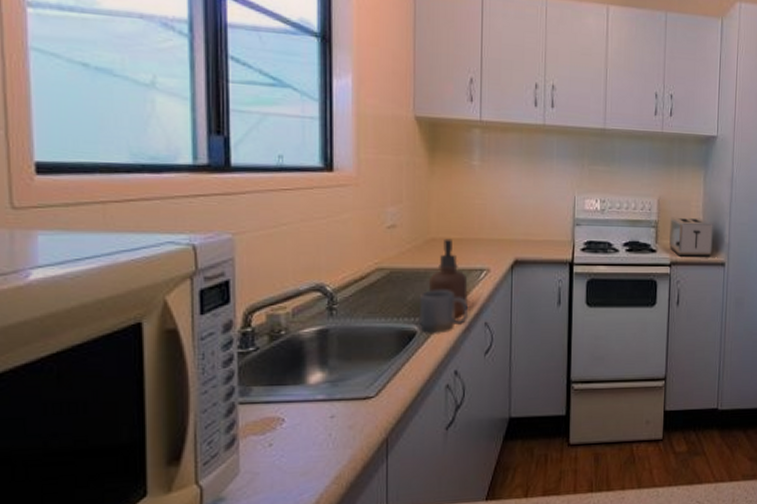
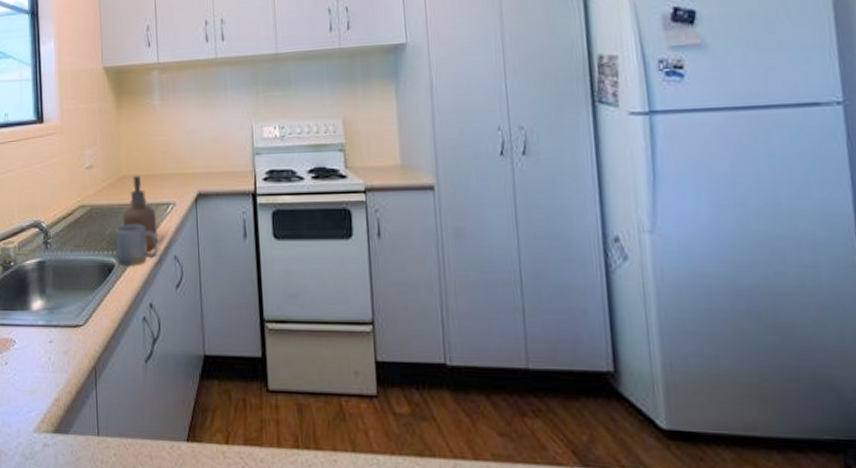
toaster: present [669,217,713,258] -> none [359,136,416,183]

